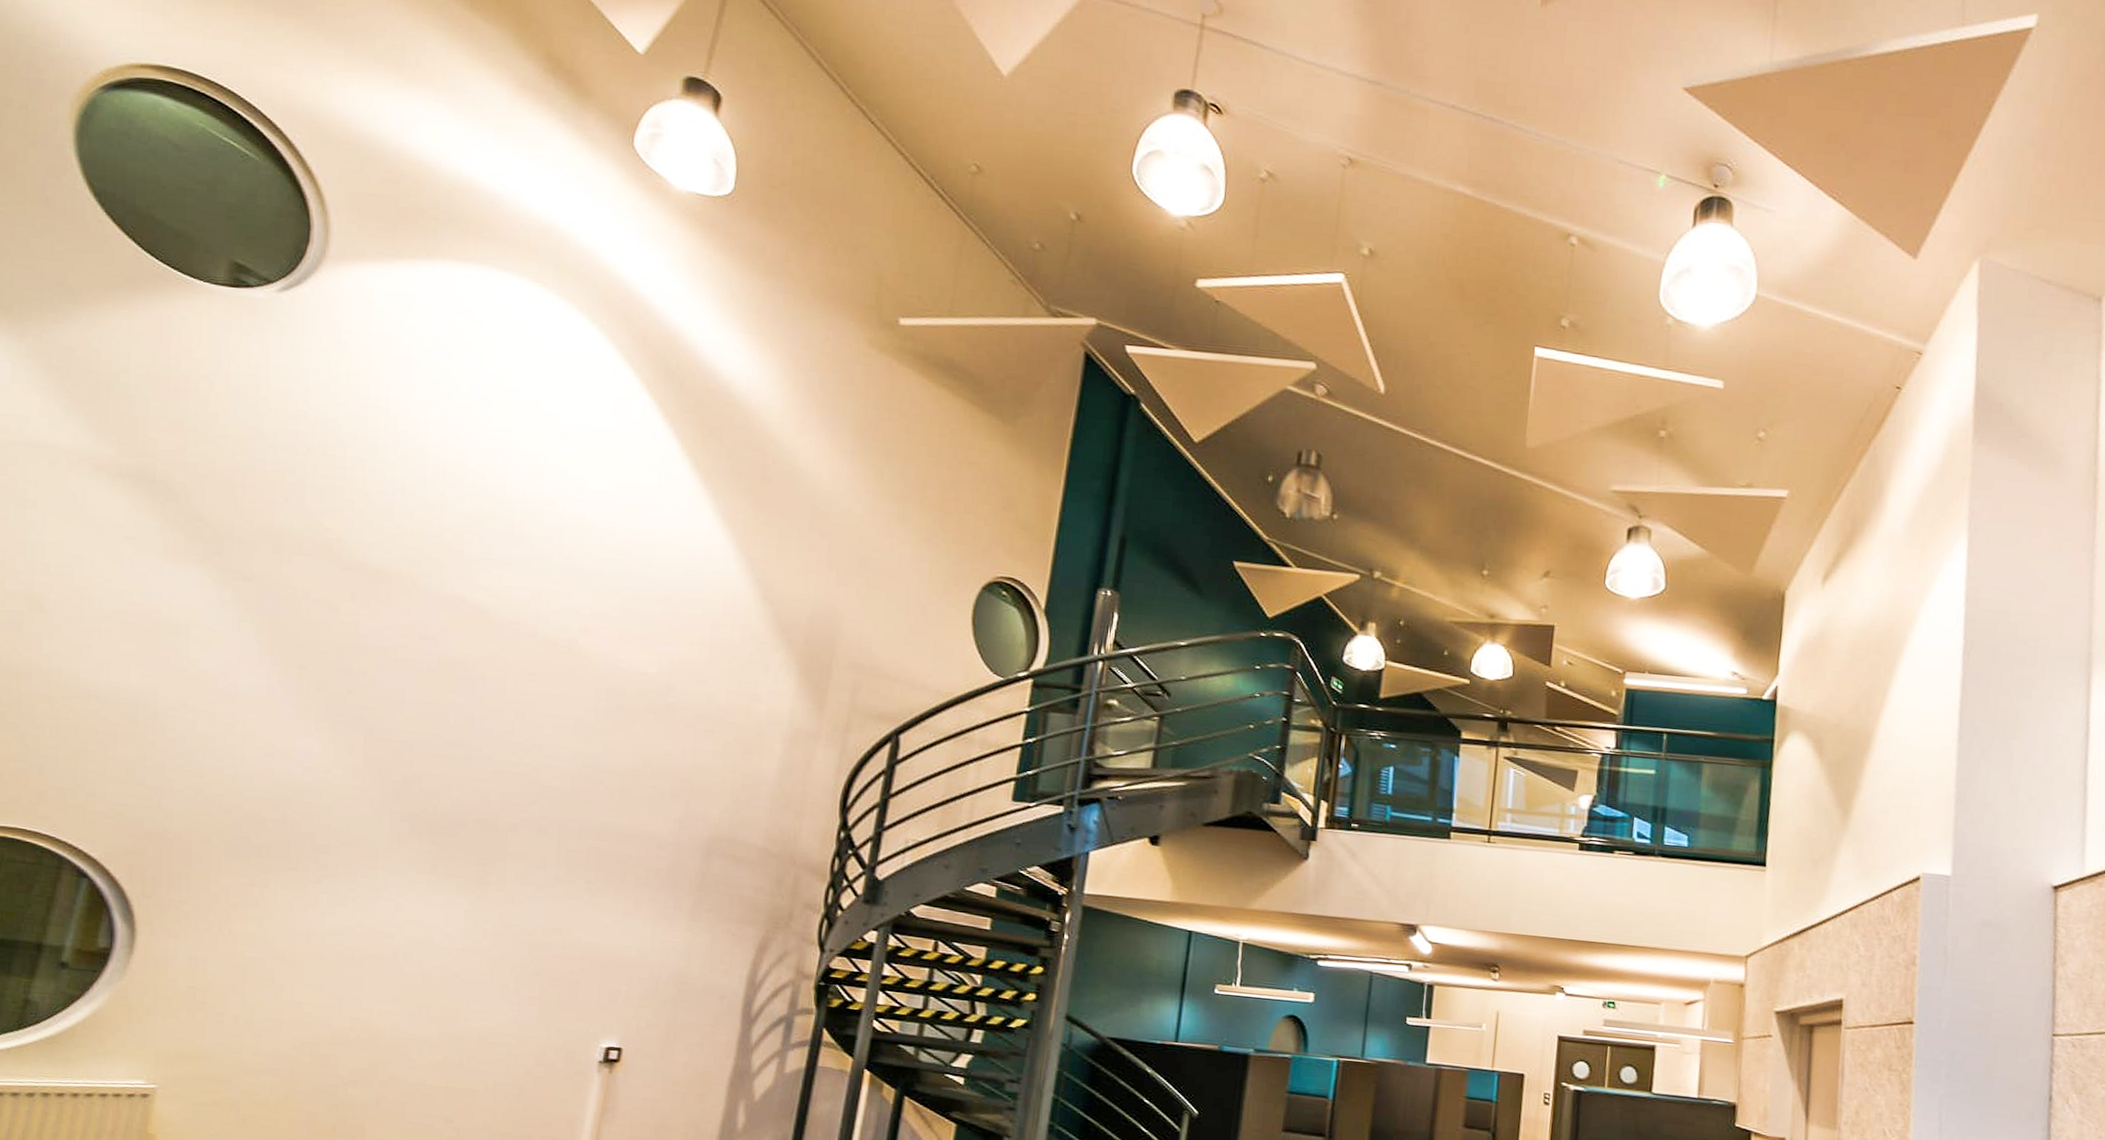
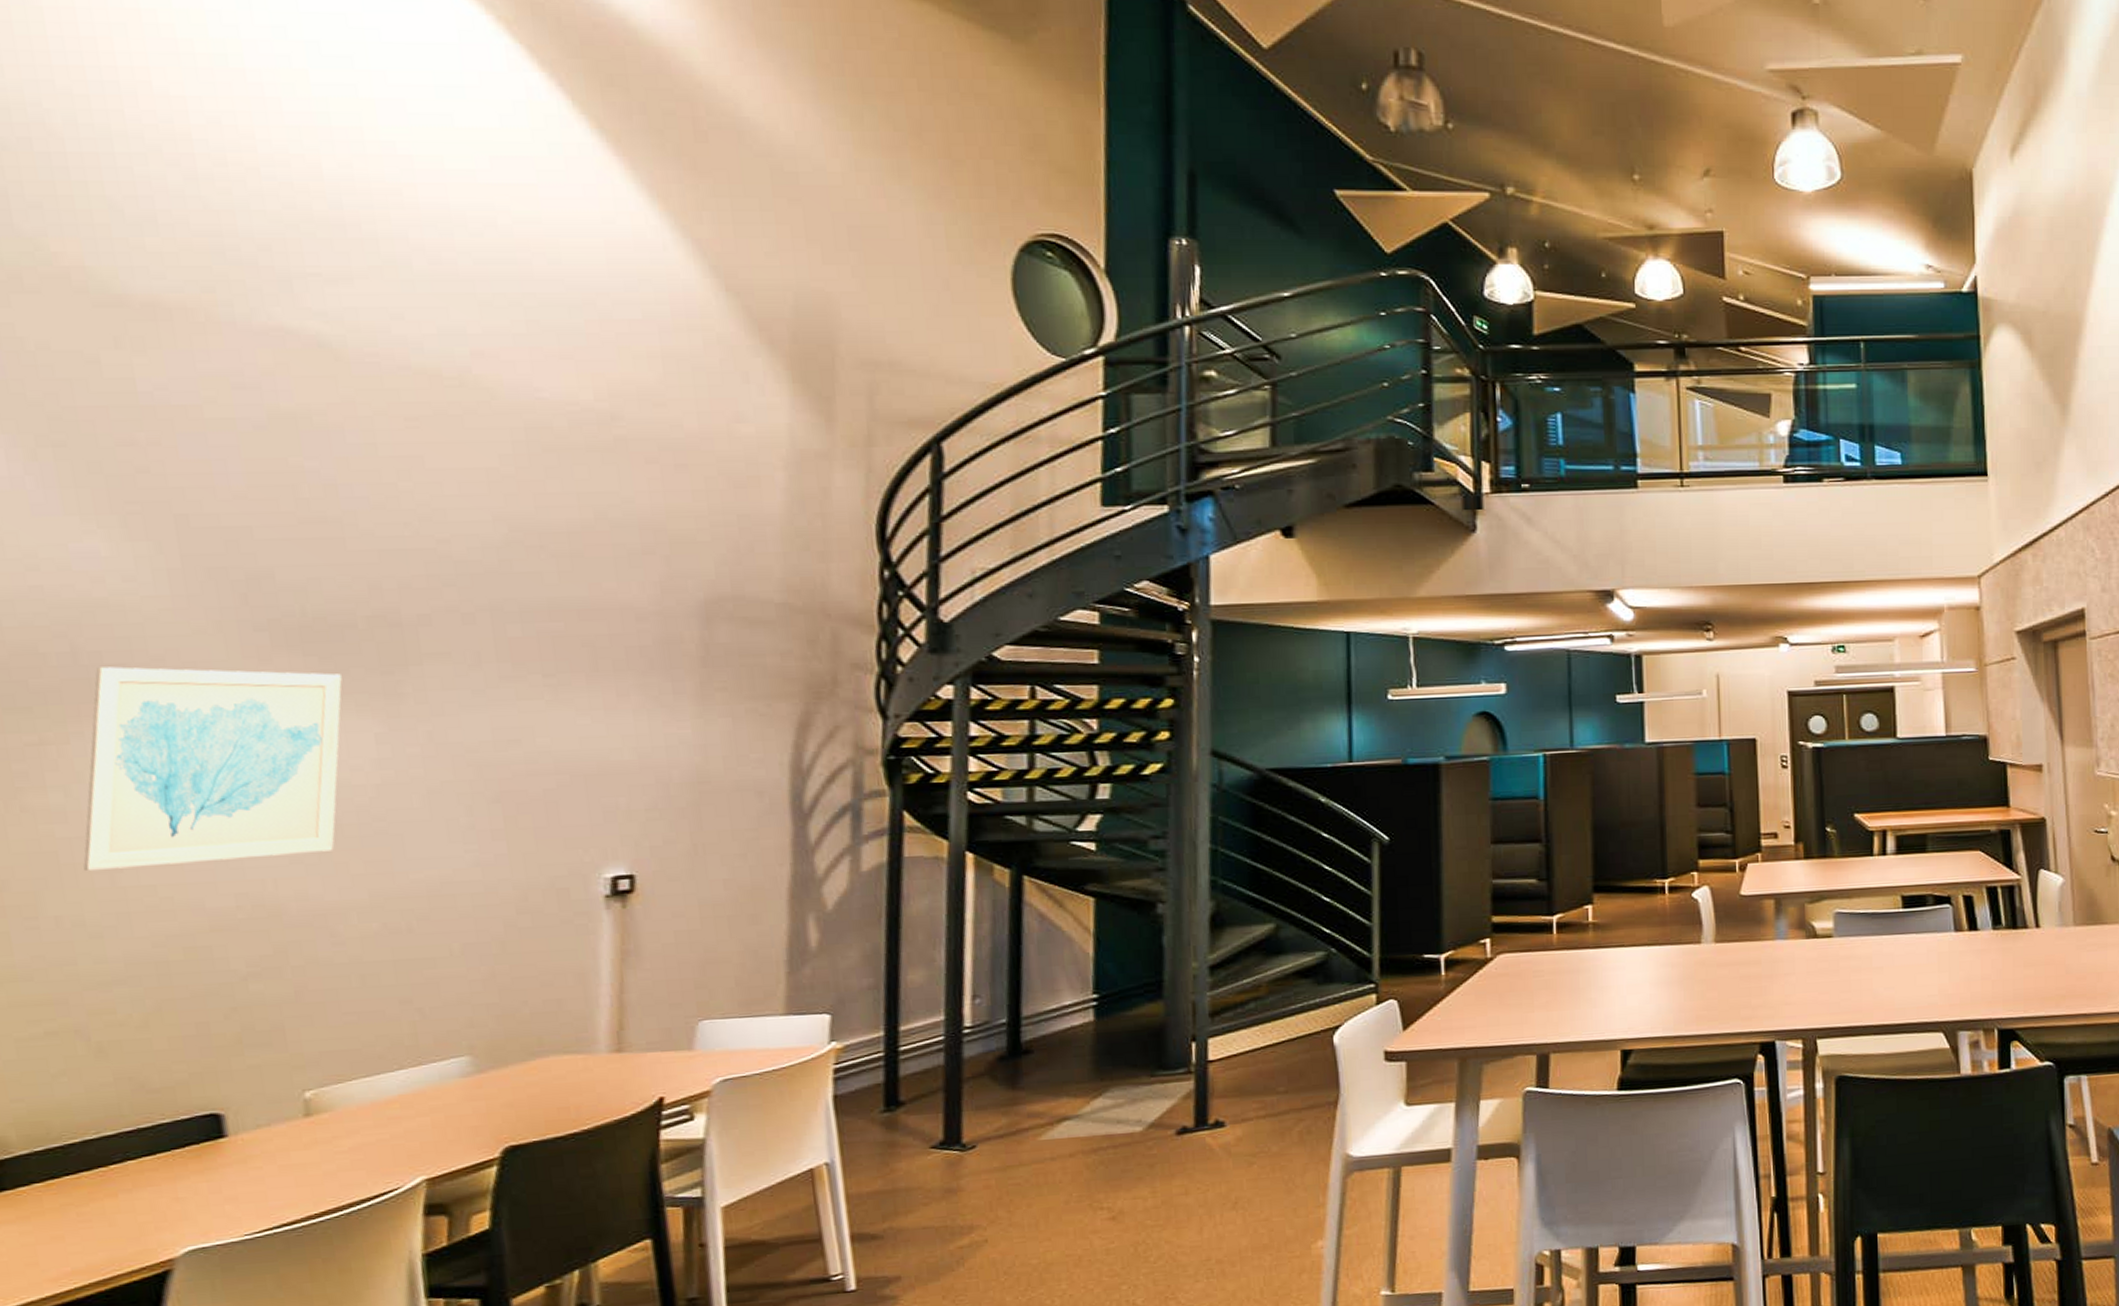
wall art: none [260,834,451,996] -> present [83,666,342,872]

